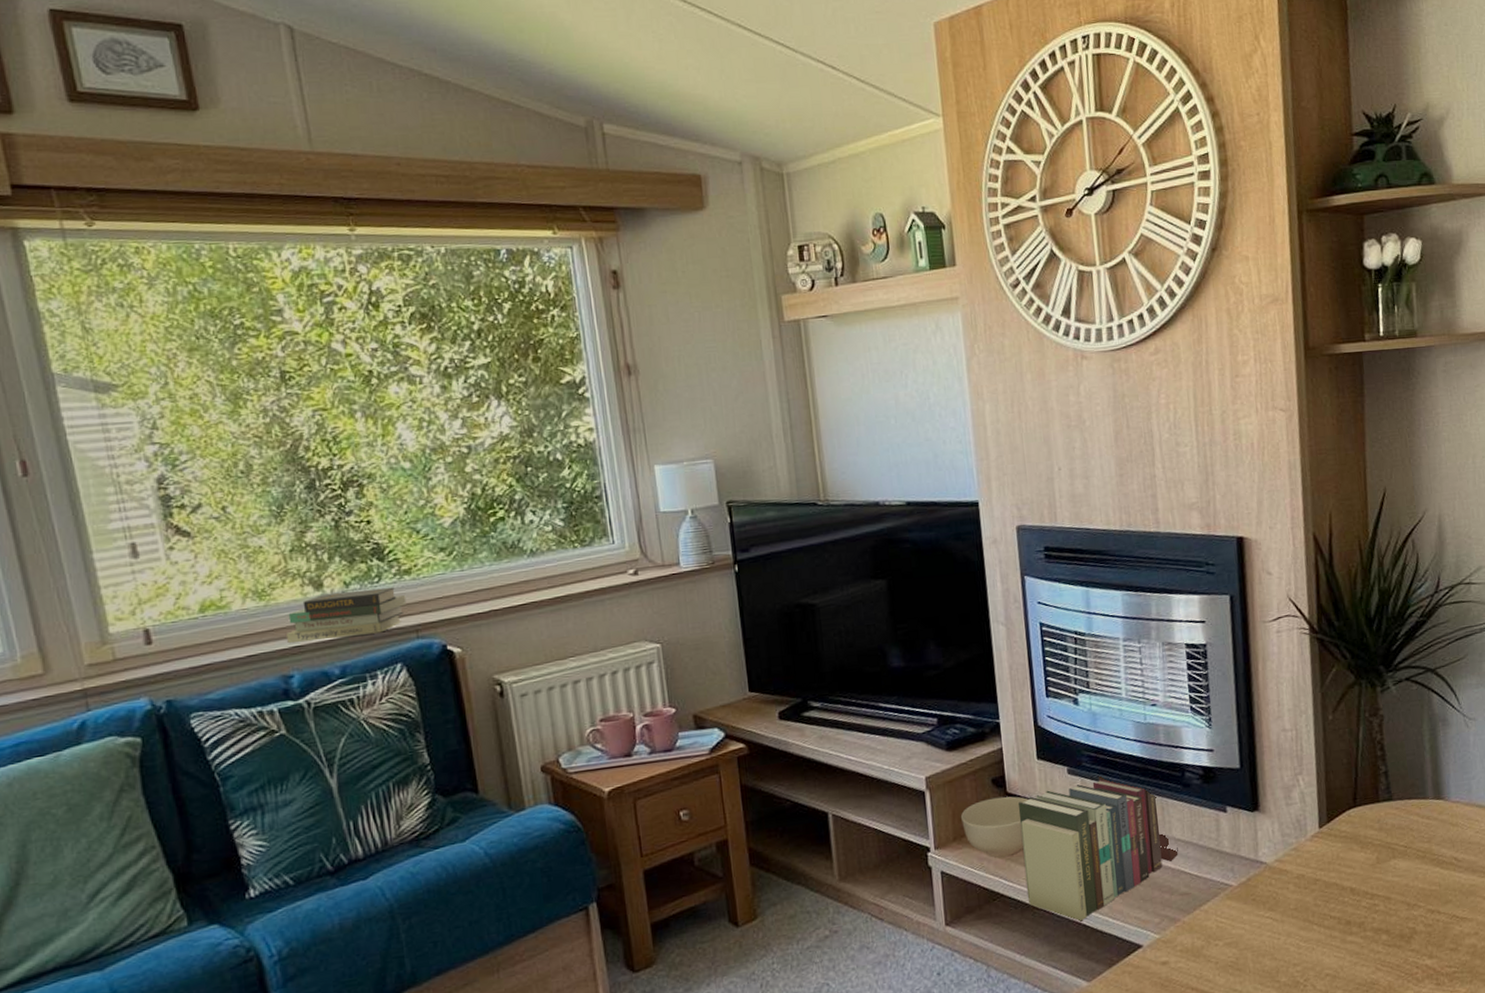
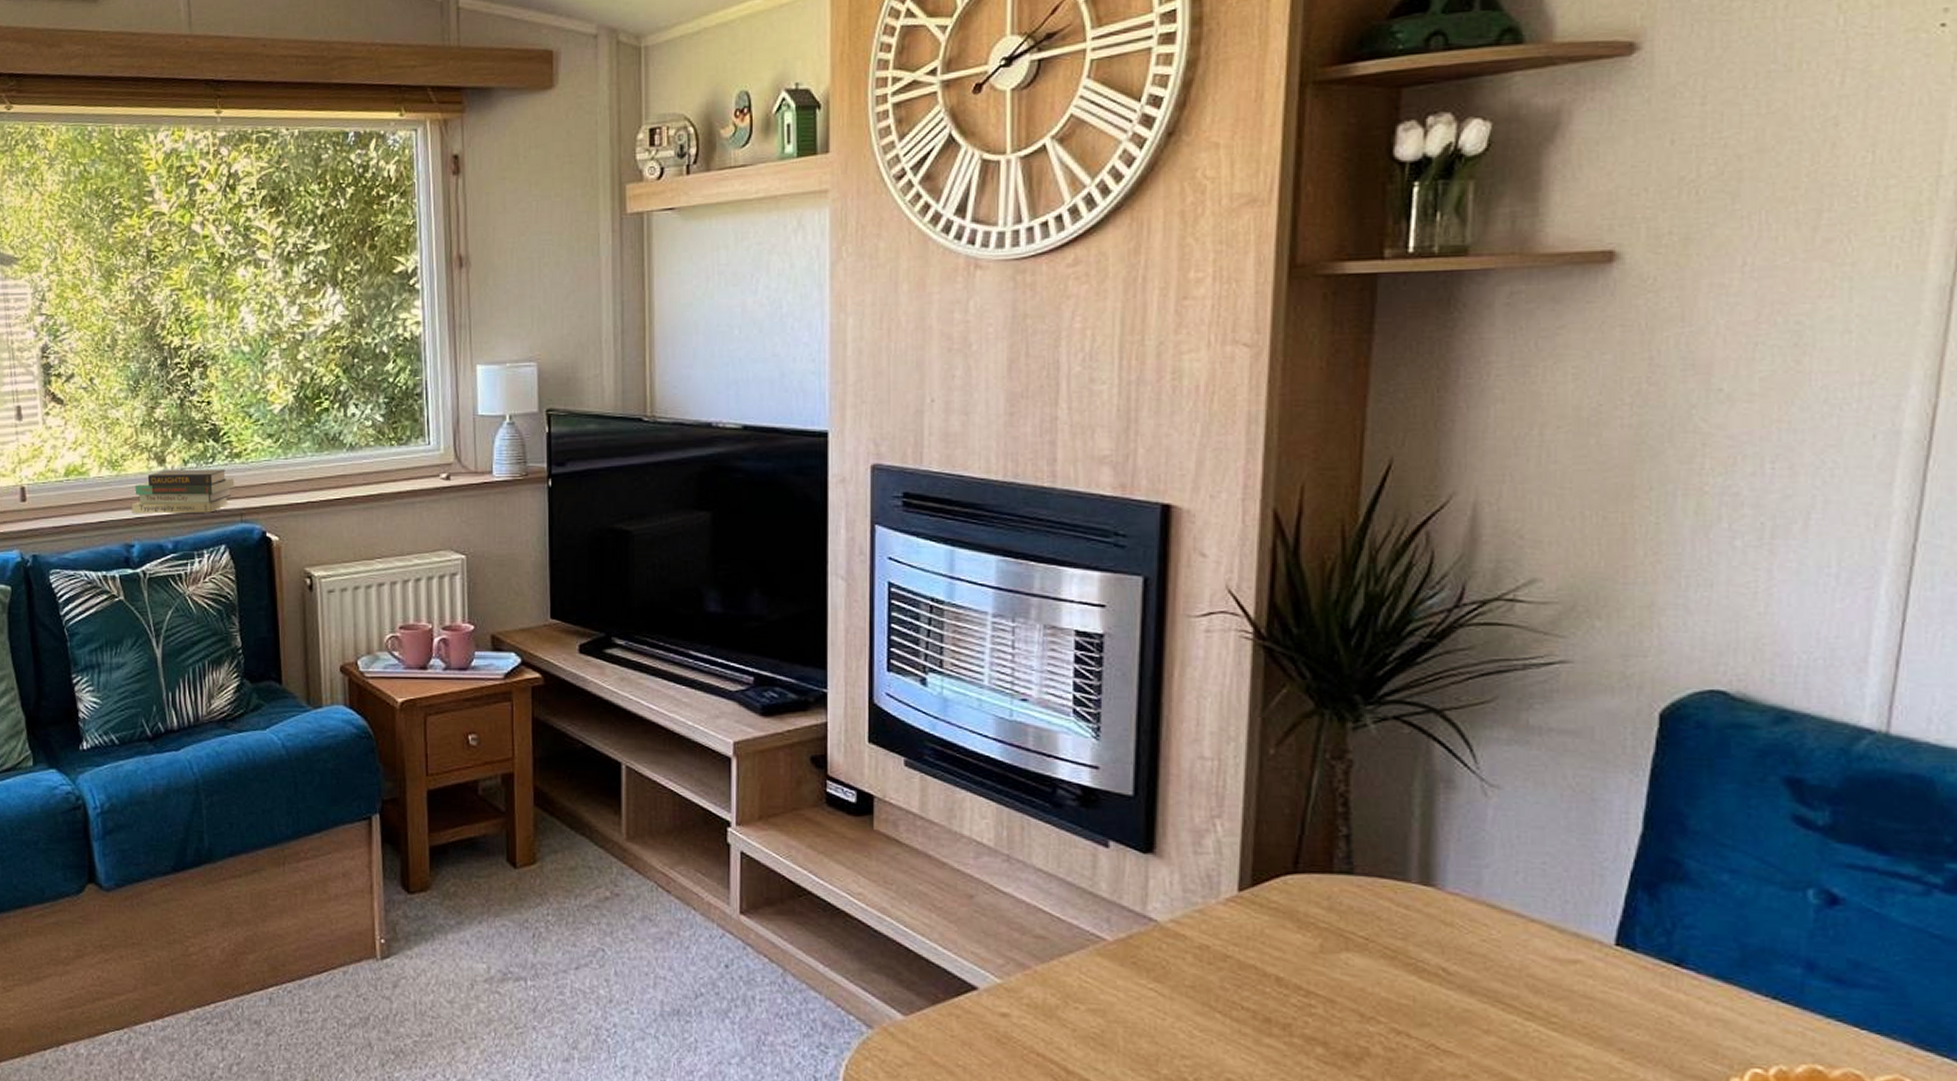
bowl: present [960,796,1029,858] -> none [769,778,853,850]
books: present [1017,774,1179,922] -> none [839,772,1037,943]

